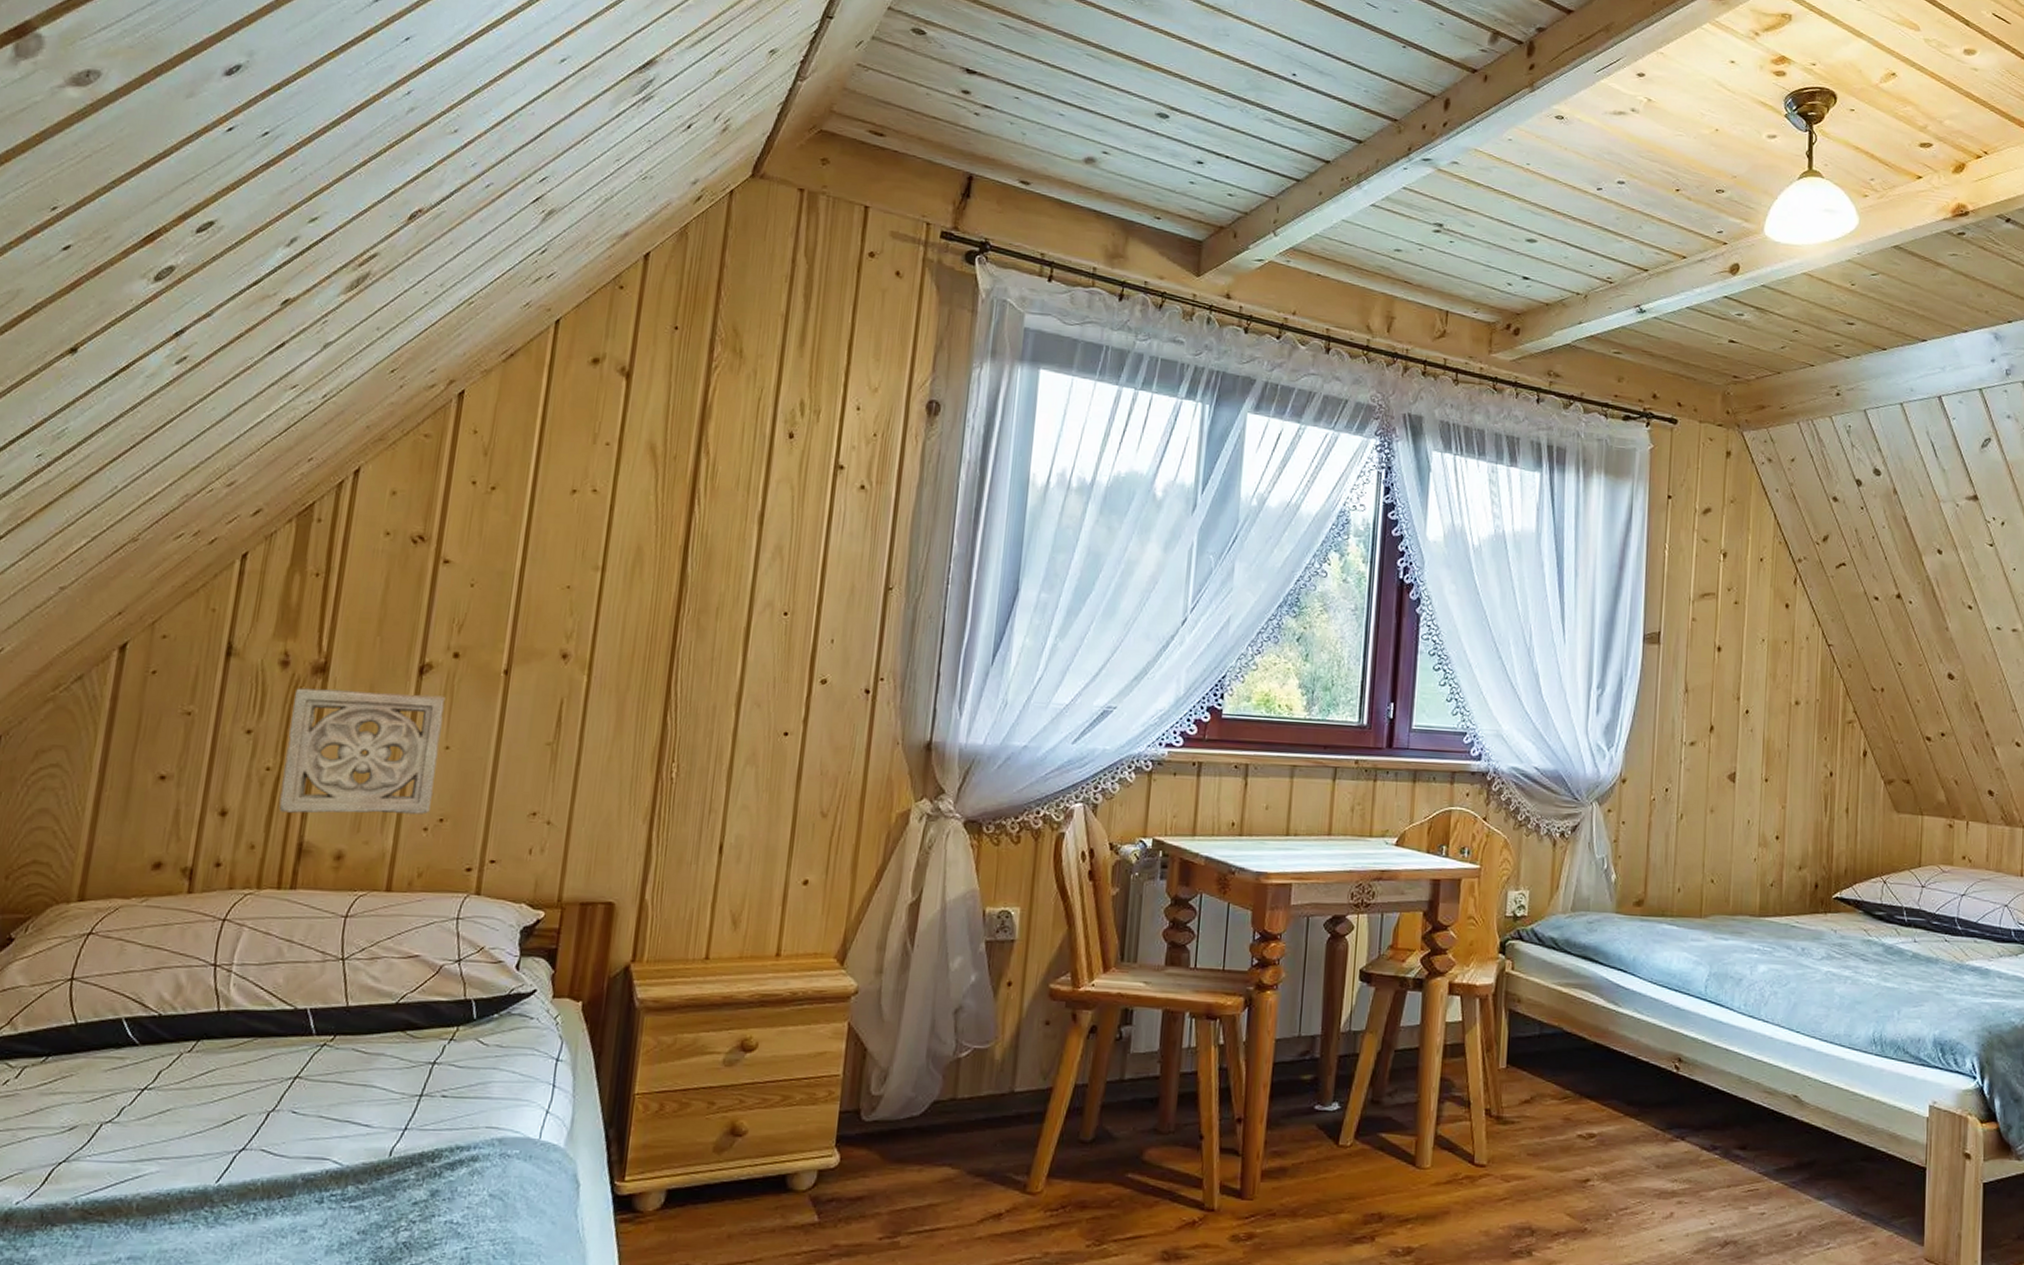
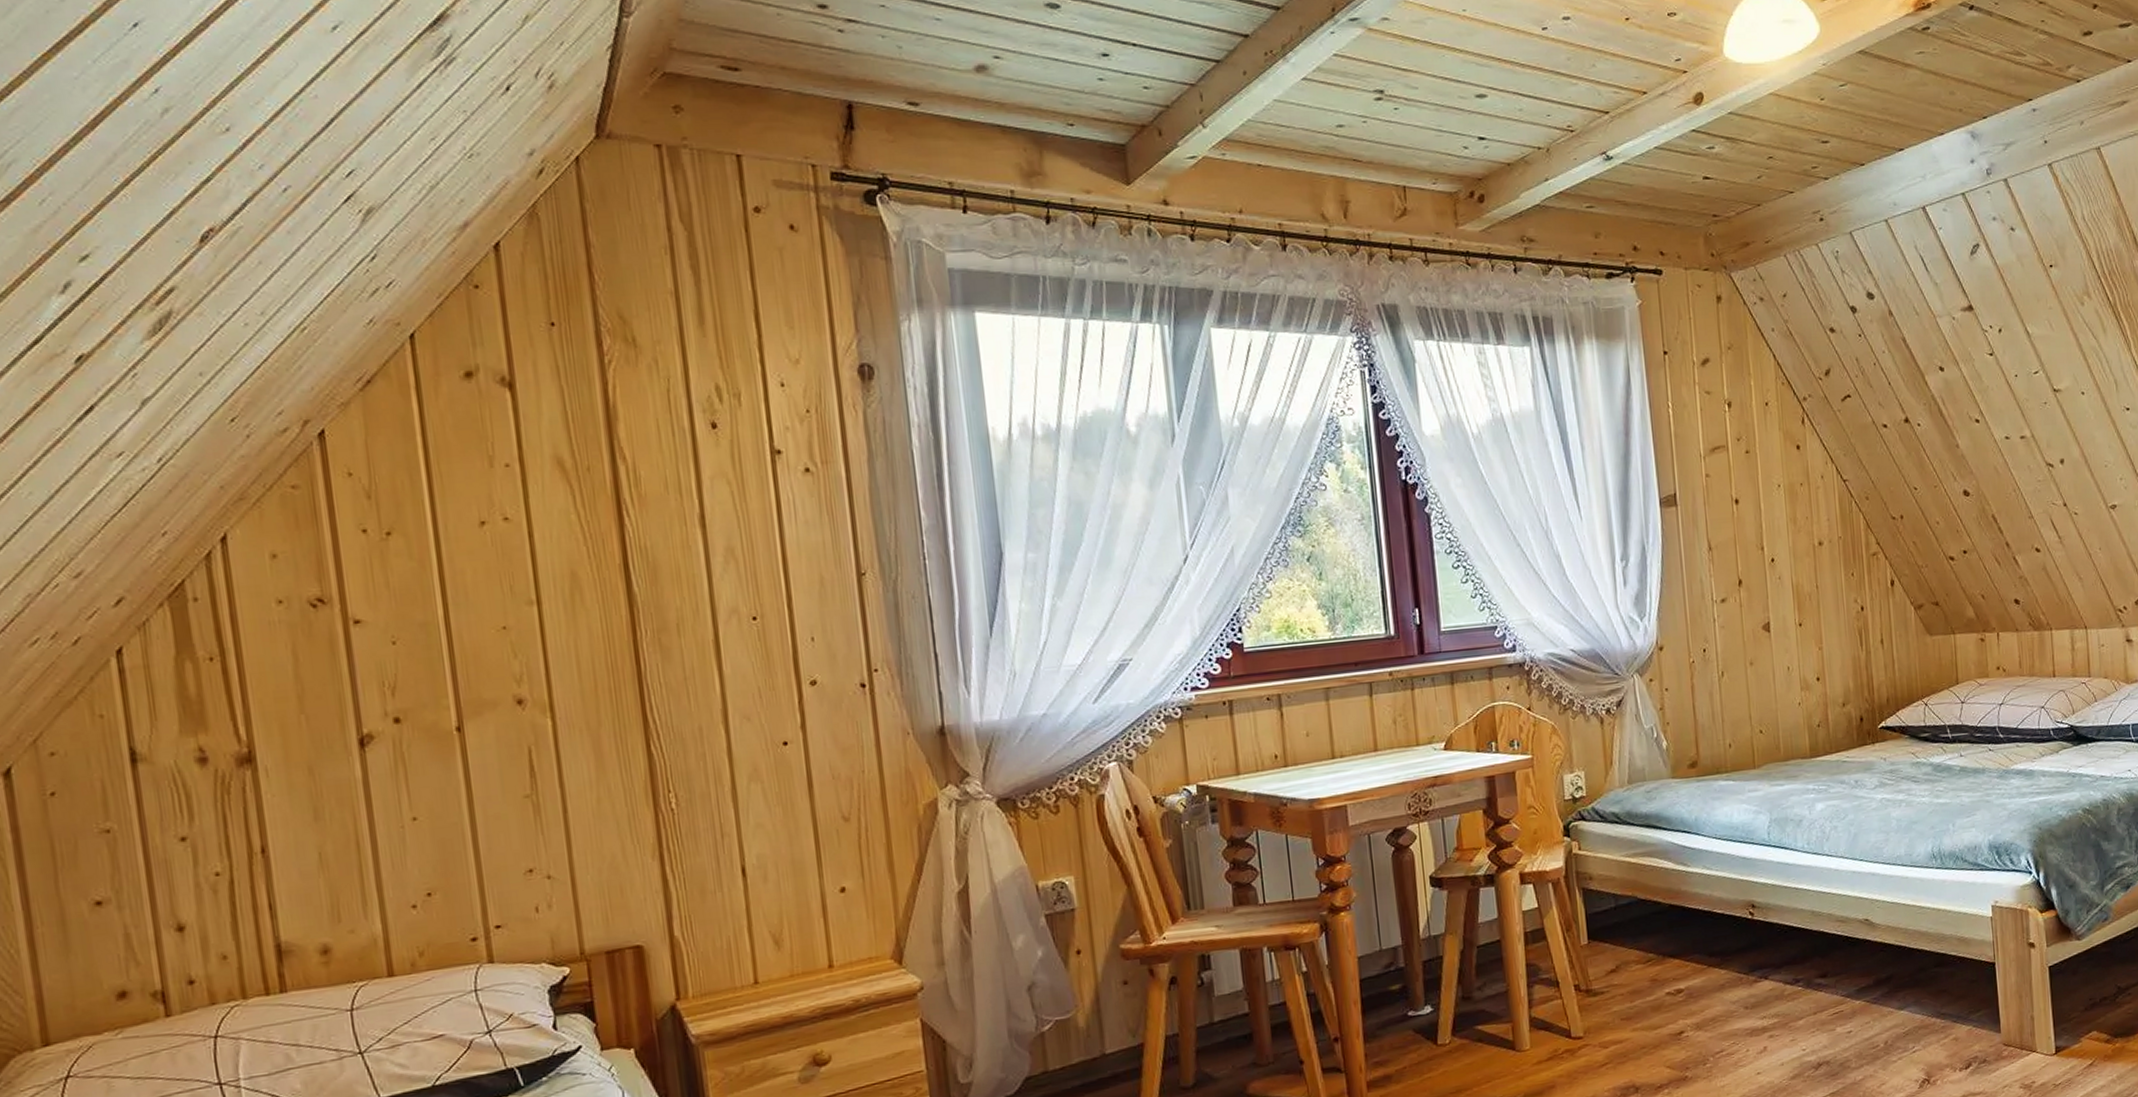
wall ornament: present [278,688,445,815] -> none [224,765,413,917]

